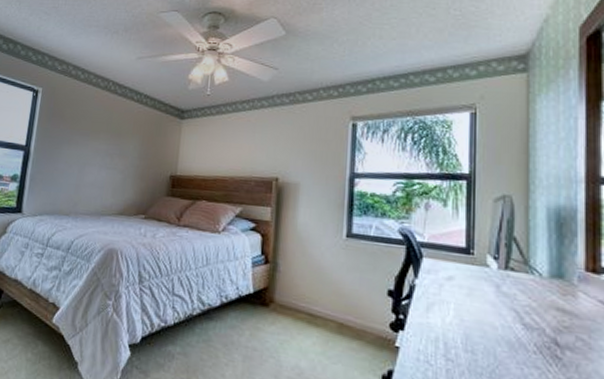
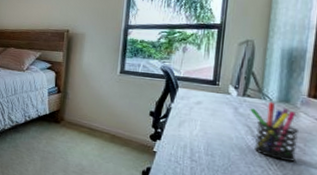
pen holder: none [516,277,579,360] -> present [250,101,298,162]

